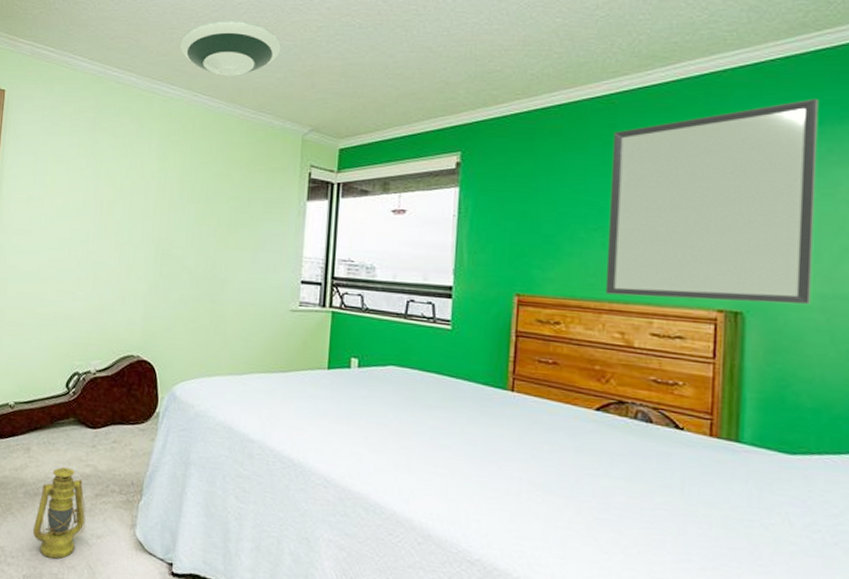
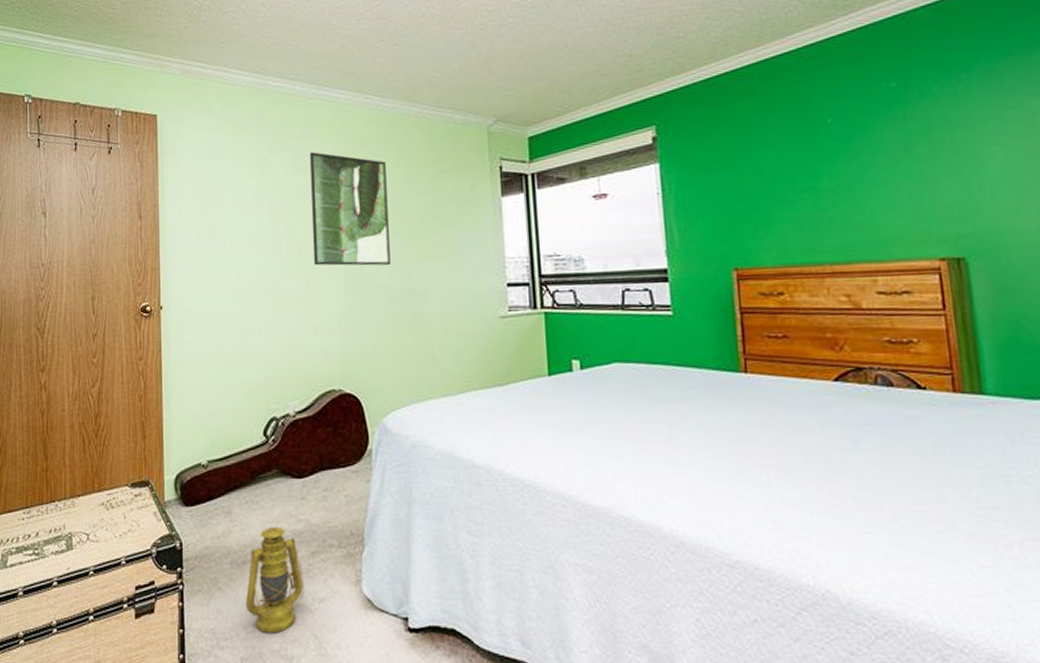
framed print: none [128,139,205,250] -> present [309,152,390,266]
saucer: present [180,20,282,76] -> none [344,13,453,74]
home mirror: present [605,98,818,305] -> none [807,30,1030,256]

